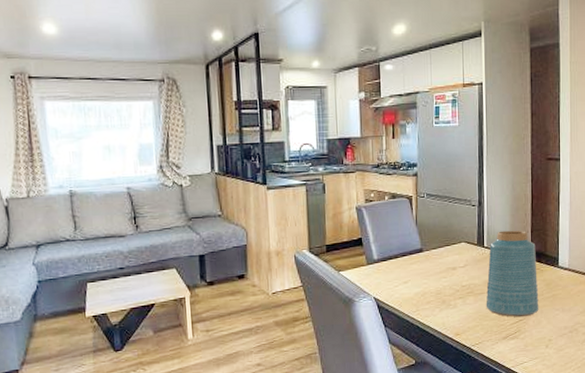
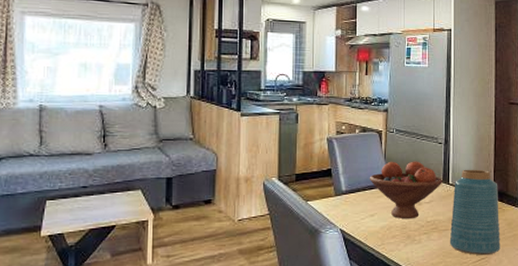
fruit bowl: none [401,225,477,285] -> present [369,161,442,219]

